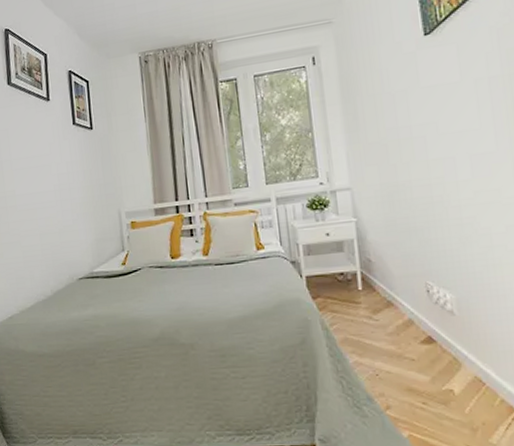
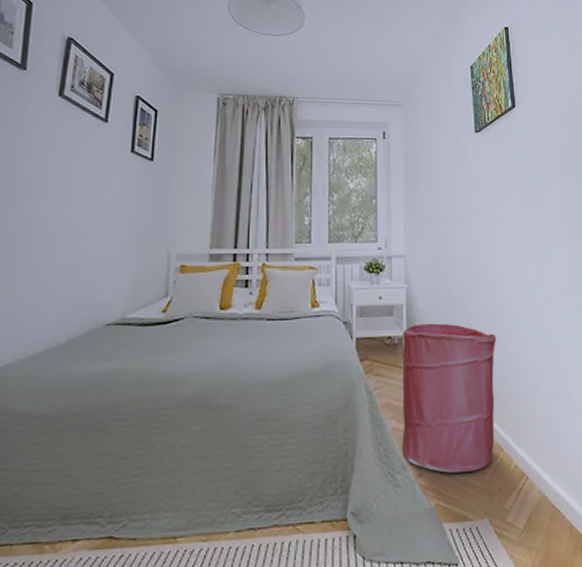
laundry hamper: none [356,255,474,406] -> present [402,323,496,473]

